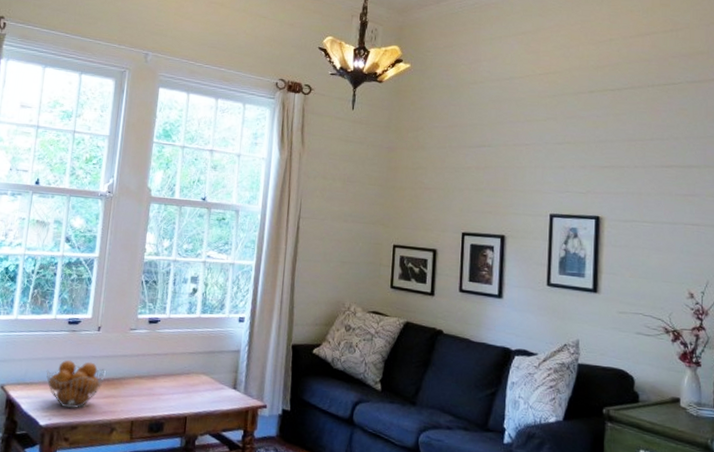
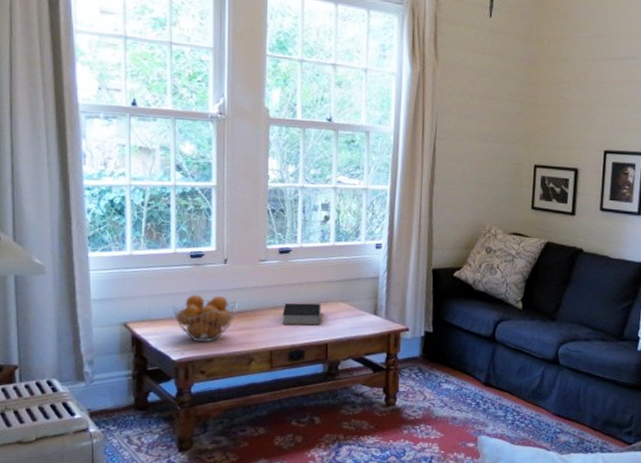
book: none [145,373,184,397] -> present [282,303,321,326]

